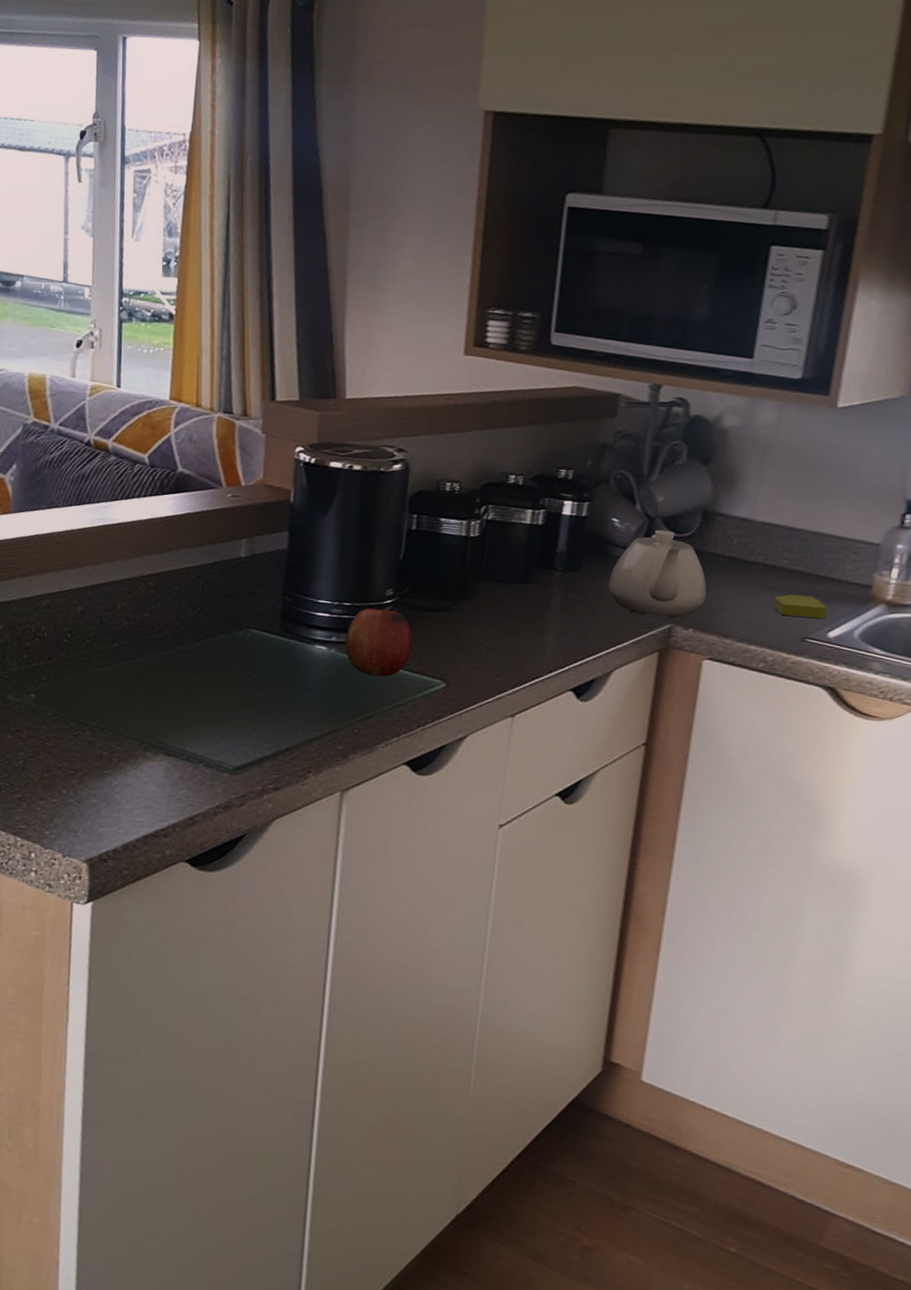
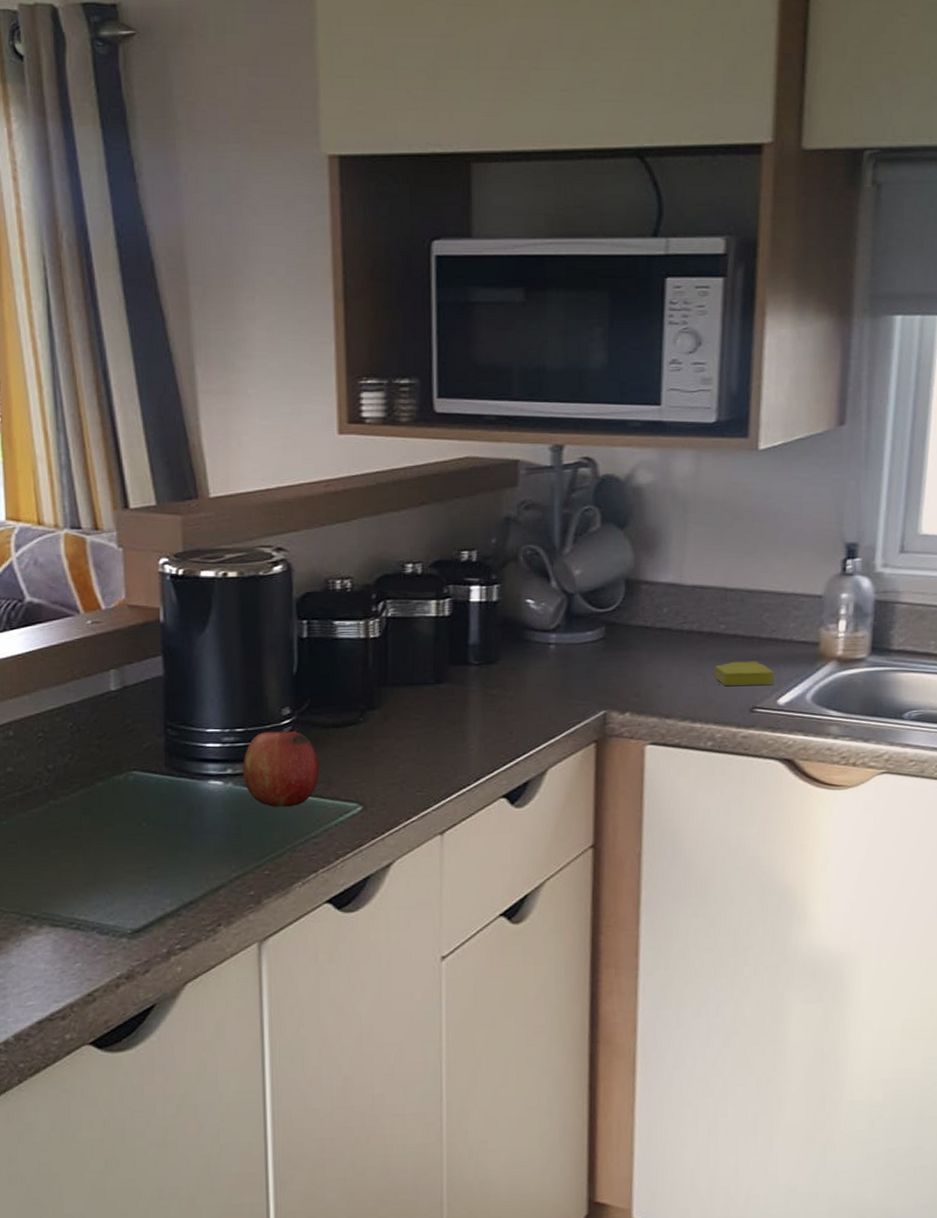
teapot: present [607,529,707,619] -> none [530,606,641,704]

